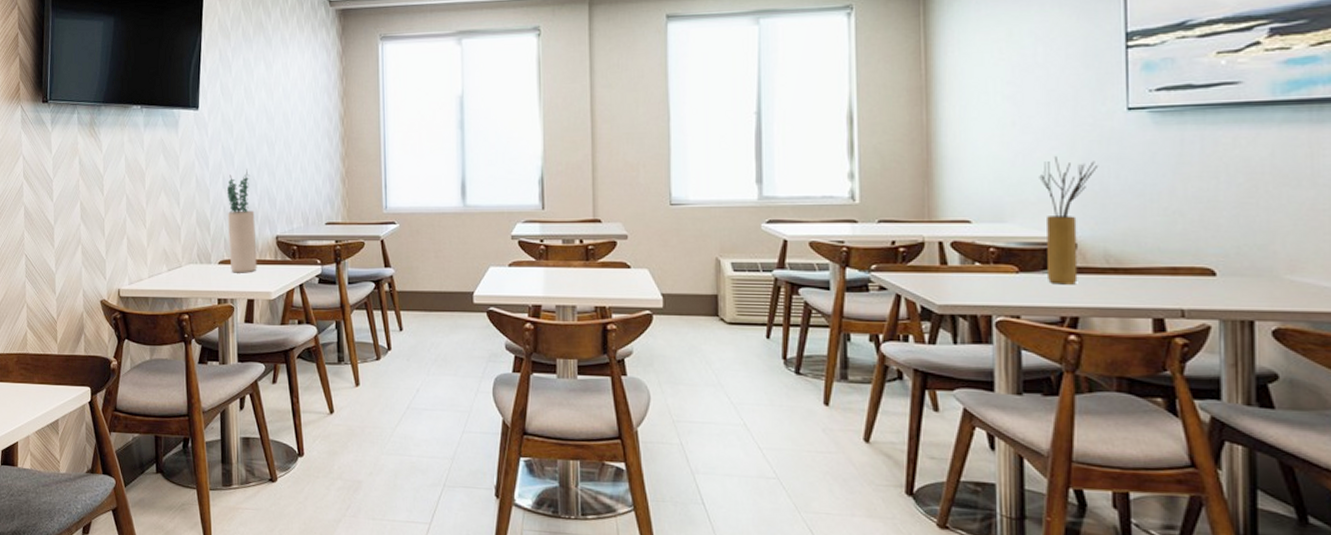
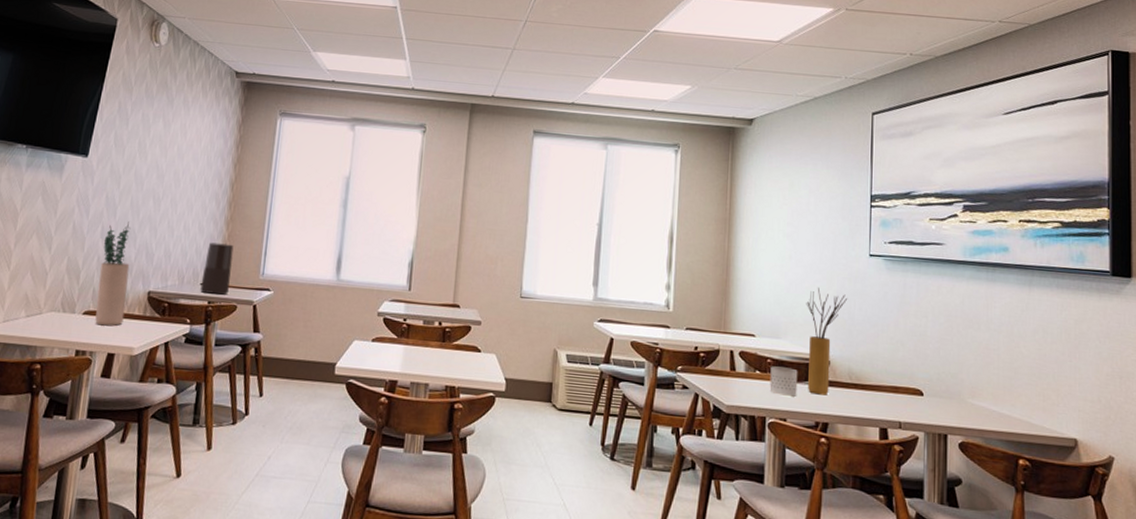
vase: none [325,181,354,232] -> present [200,242,234,295]
mug: none [994,255,1033,289] -> present [769,366,798,397]

